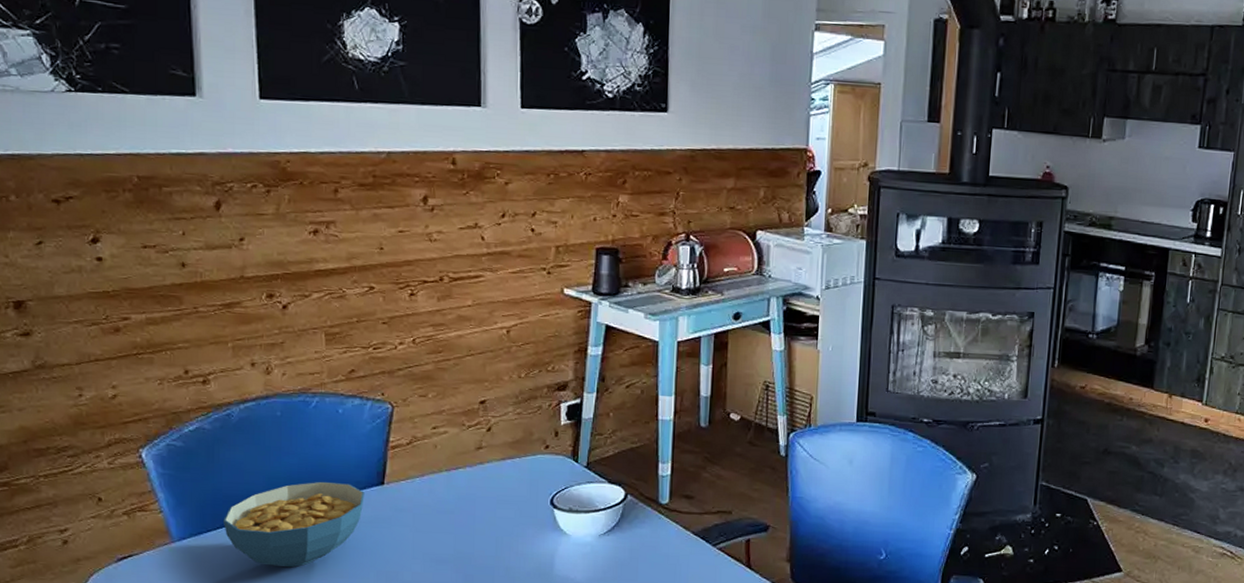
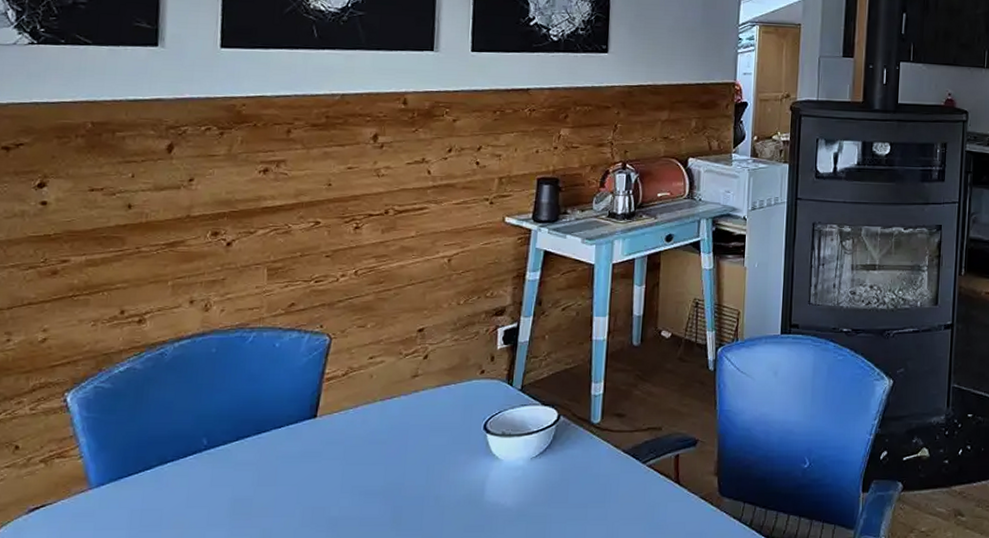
cereal bowl: present [224,481,365,568] -> none [146,417,296,509]

